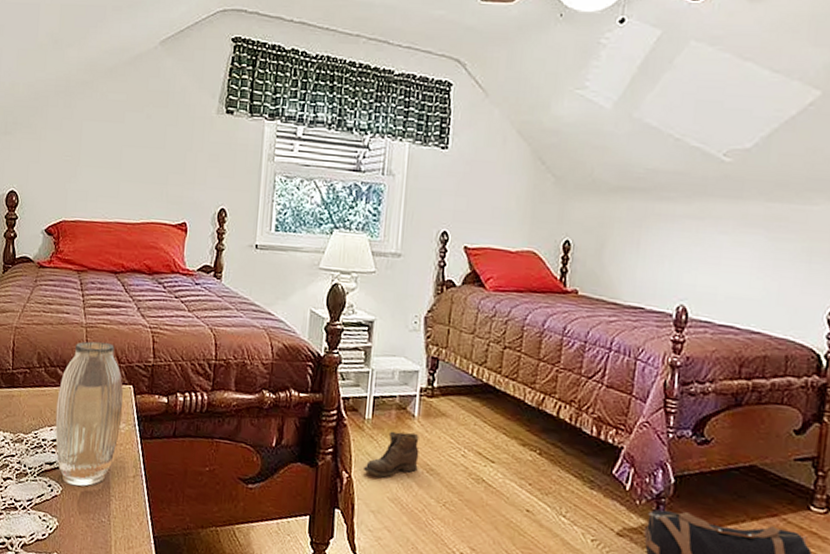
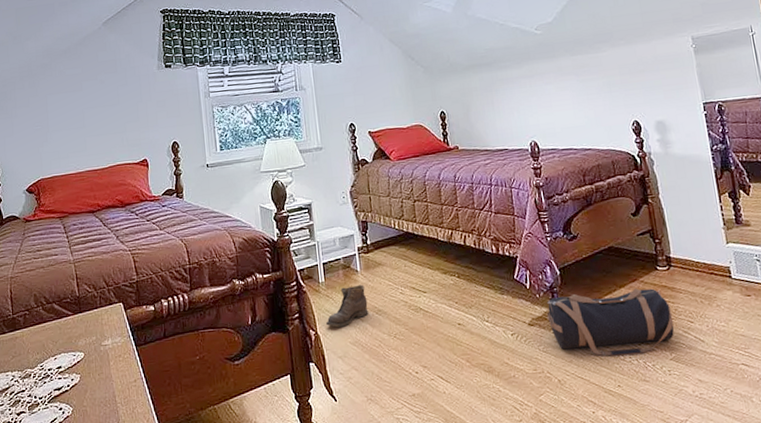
vase: present [55,341,124,486] -> none [56,271,117,404]

